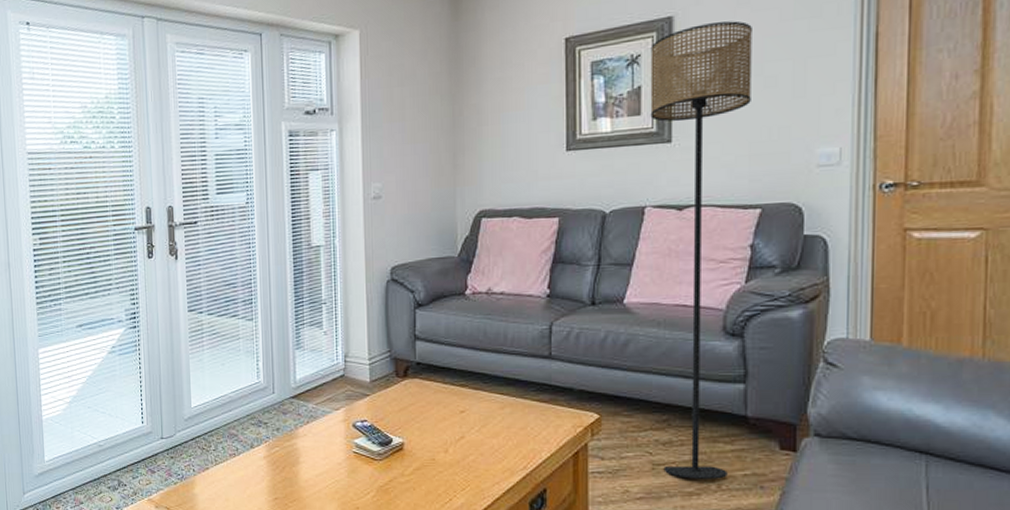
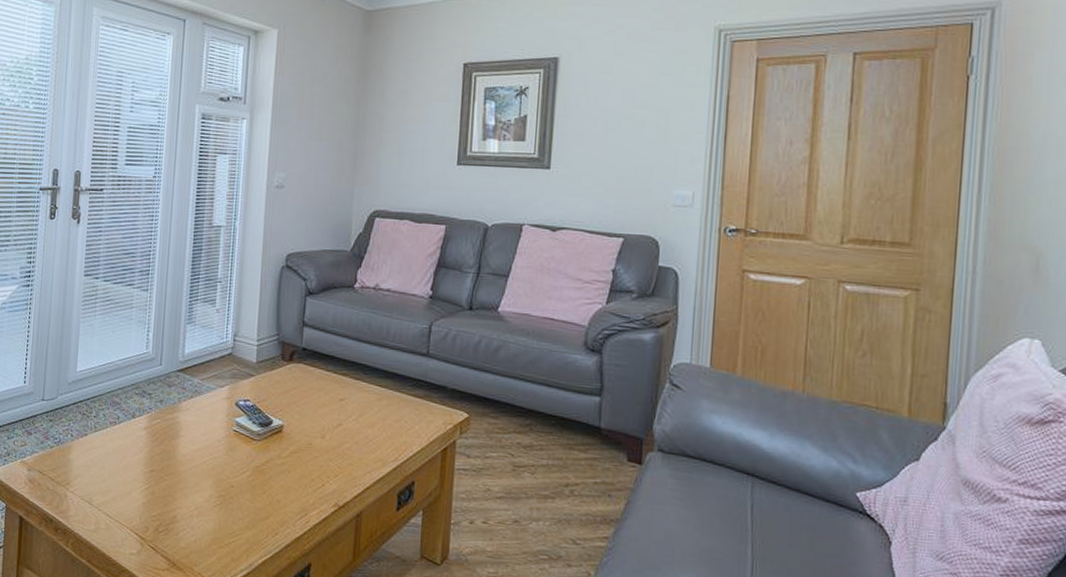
floor lamp: present [650,21,752,479] -> none [523,68,625,485]

